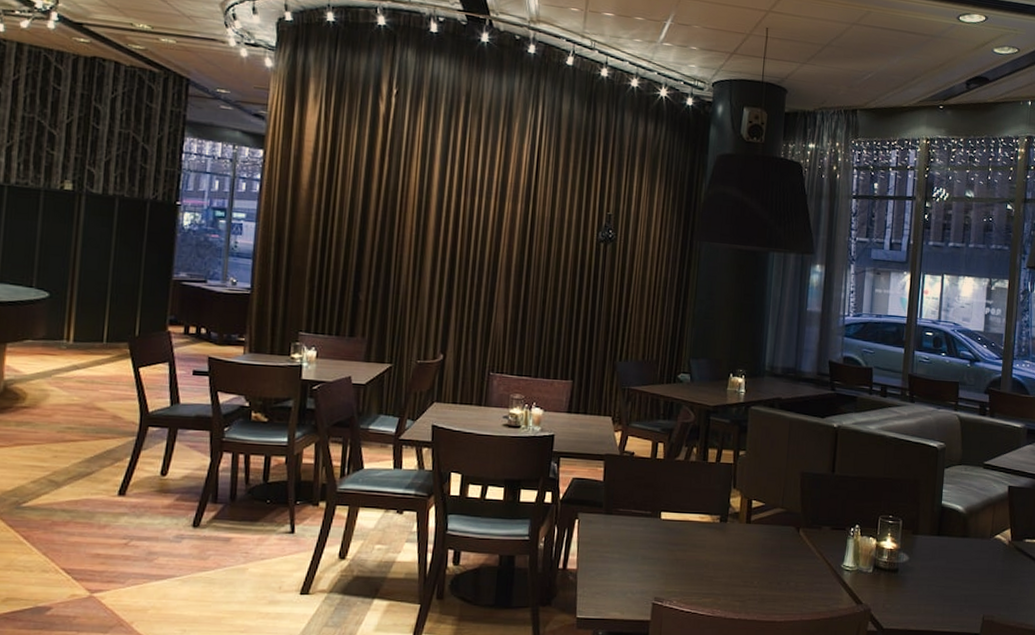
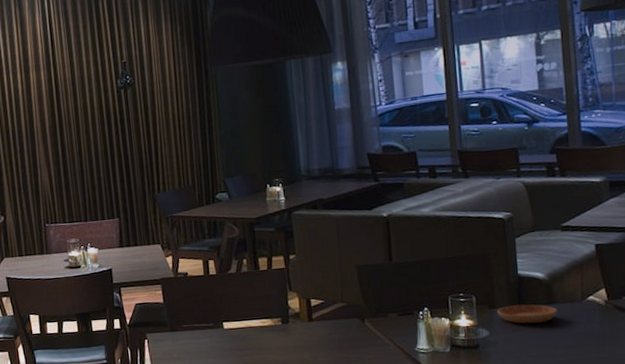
saucer: none [919,534,970,554] -> present [497,304,558,324]

